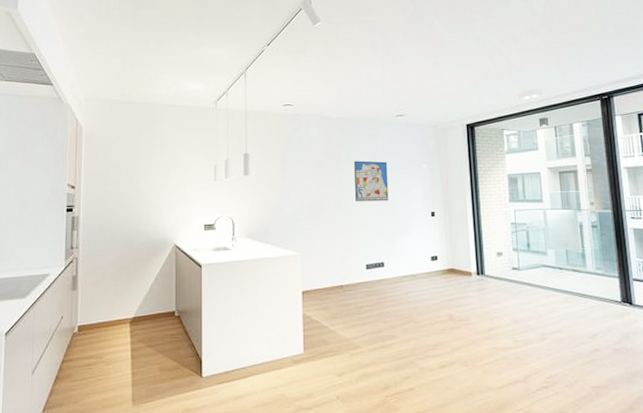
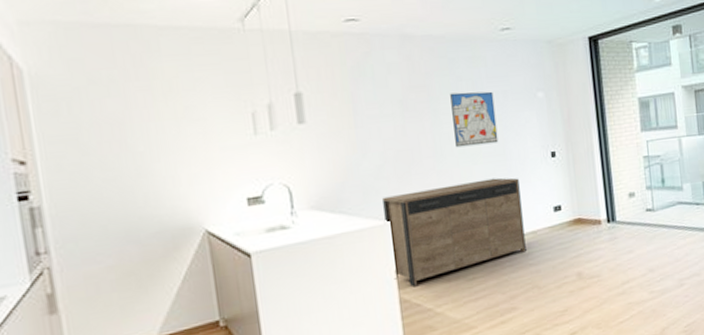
sideboard: none [298,228,406,306] -> present [382,177,527,286]

